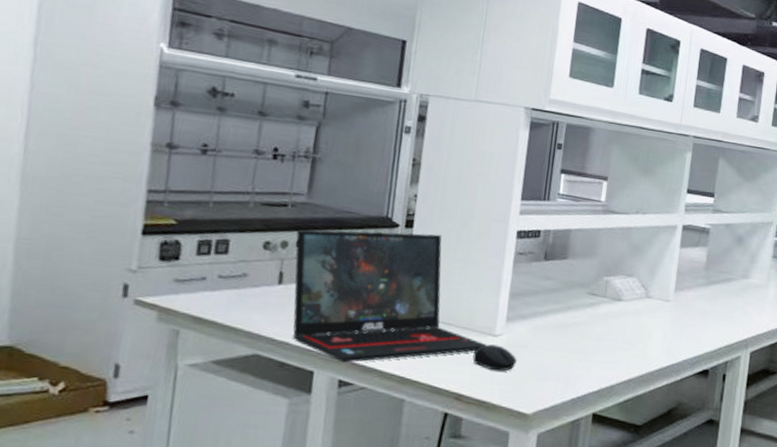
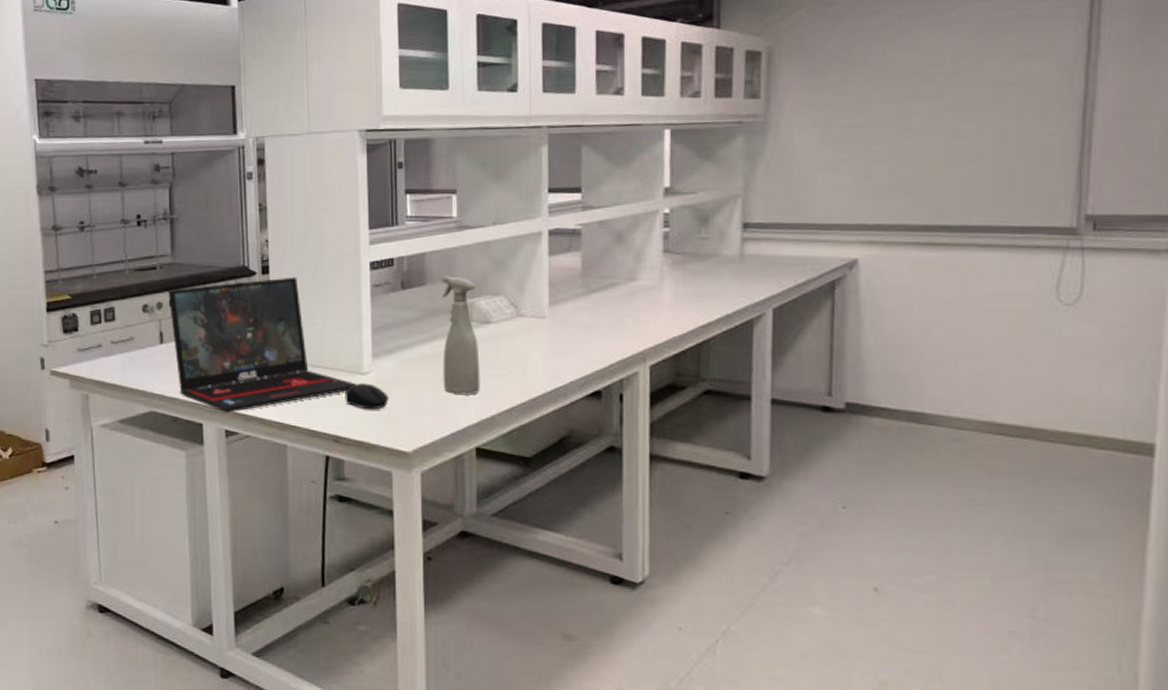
spray bottle: none [570,253,613,365] -> present [441,276,480,395]

